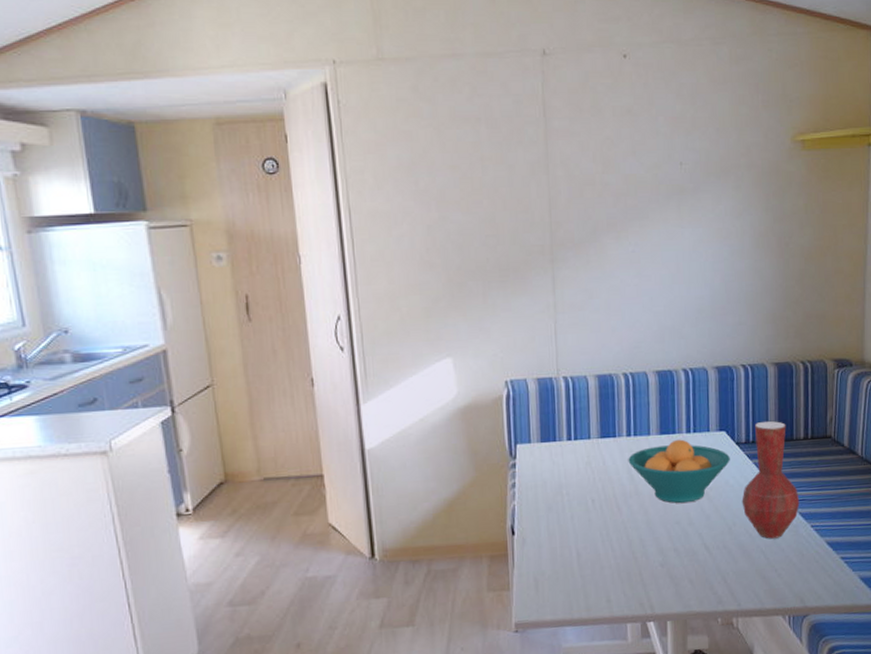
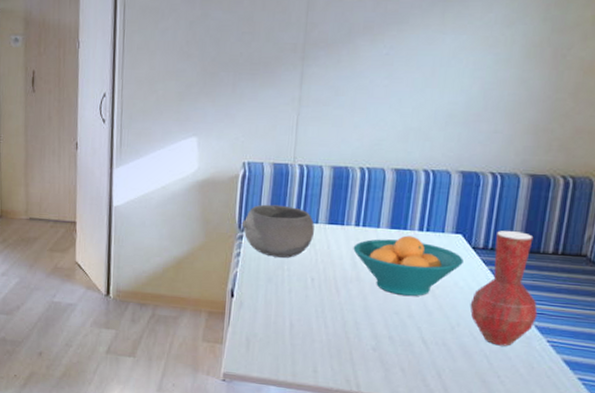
bowl: none [512,423,588,483] -> present [241,204,315,258]

